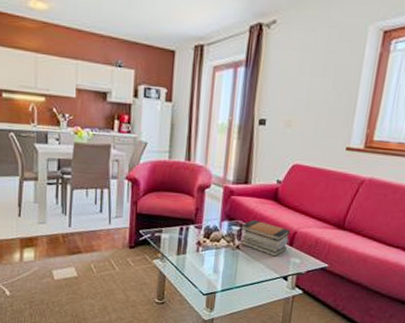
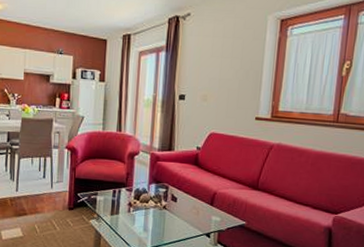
book stack: present [240,219,290,257] -> none [166,182,210,216]

